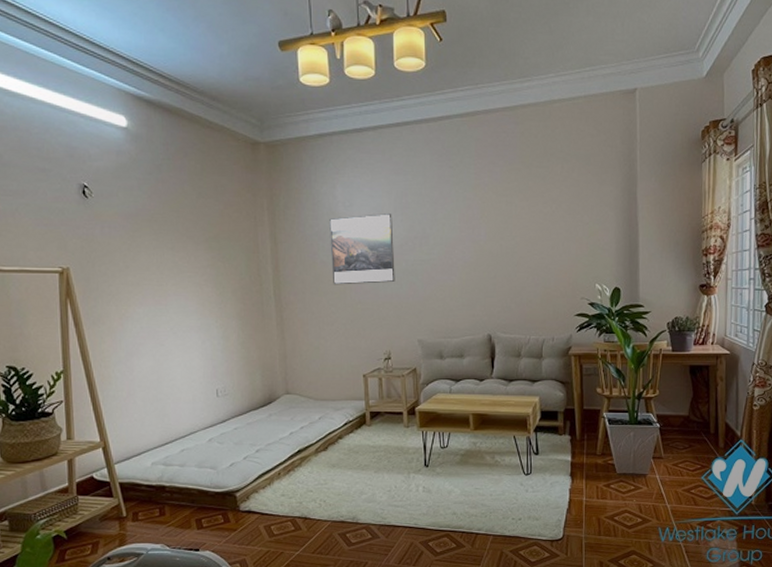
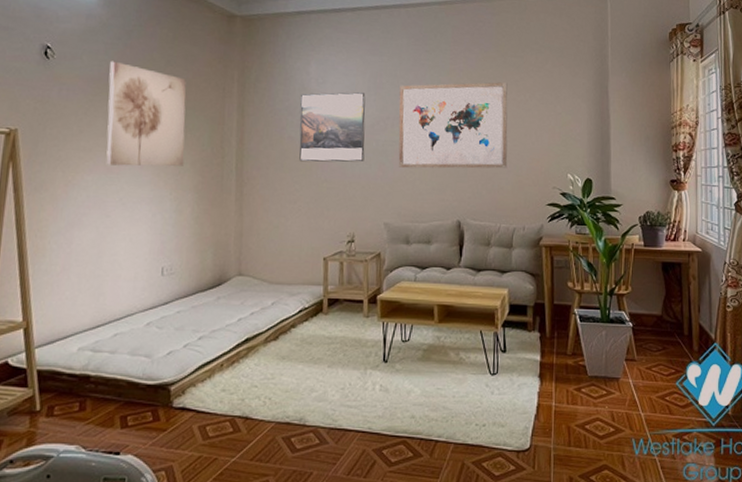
wall art: none [145,196,225,298] -> present [106,60,186,167]
wall art: none [425,195,536,286] -> present [398,82,508,169]

